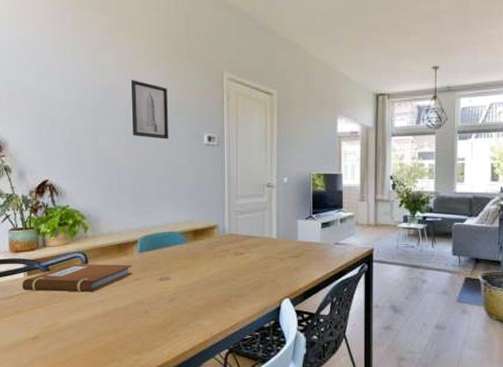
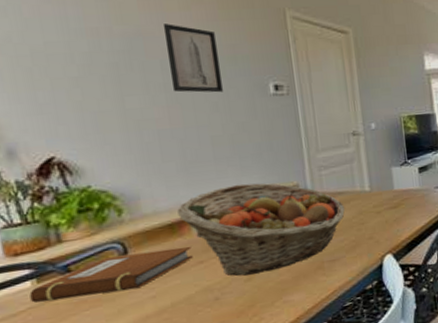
fruit basket: none [125,218,254,296] -> present [177,183,346,276]

